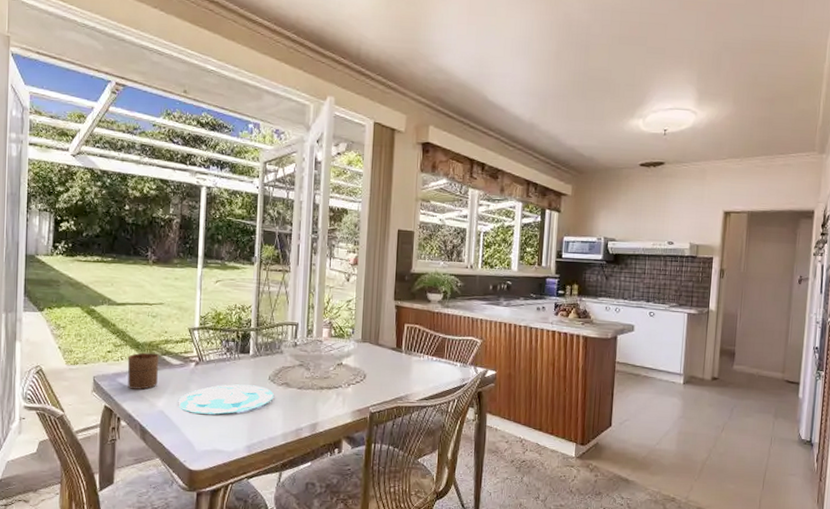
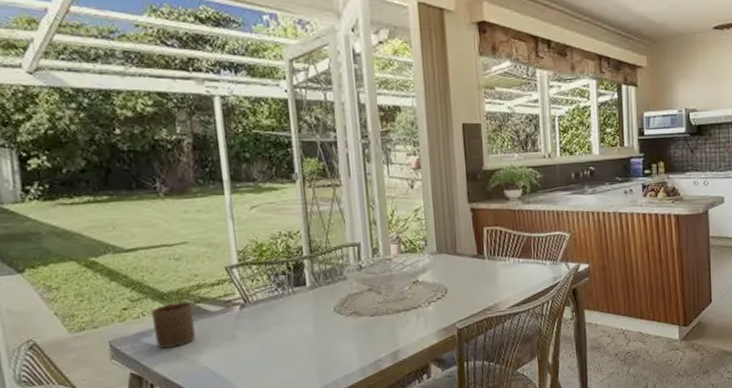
plate: present [178,384,274,415] -> none [225,320,343,364]

